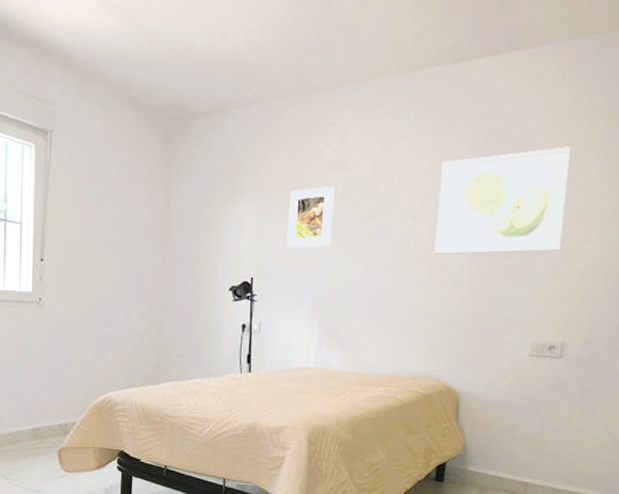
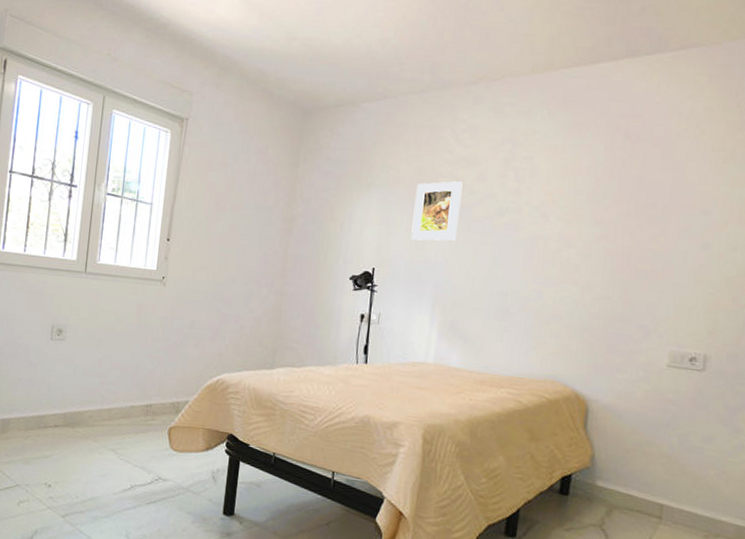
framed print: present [434,146,571,255] -> none [565,150,717,259]

